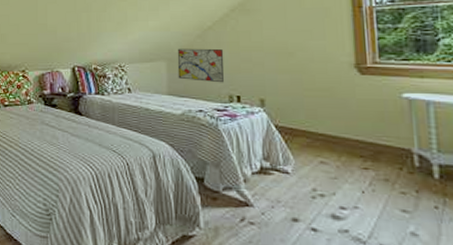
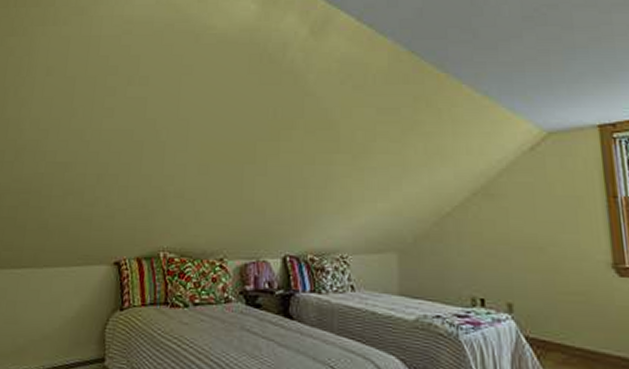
wall art: present [177,48,225,83] -> none [410,238,466,282]

